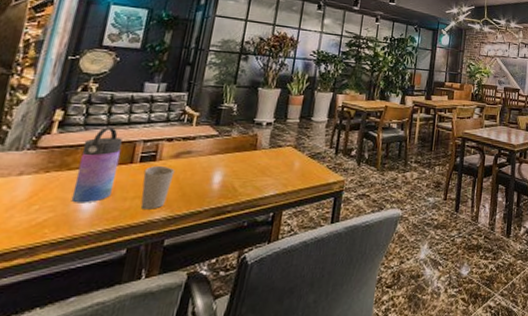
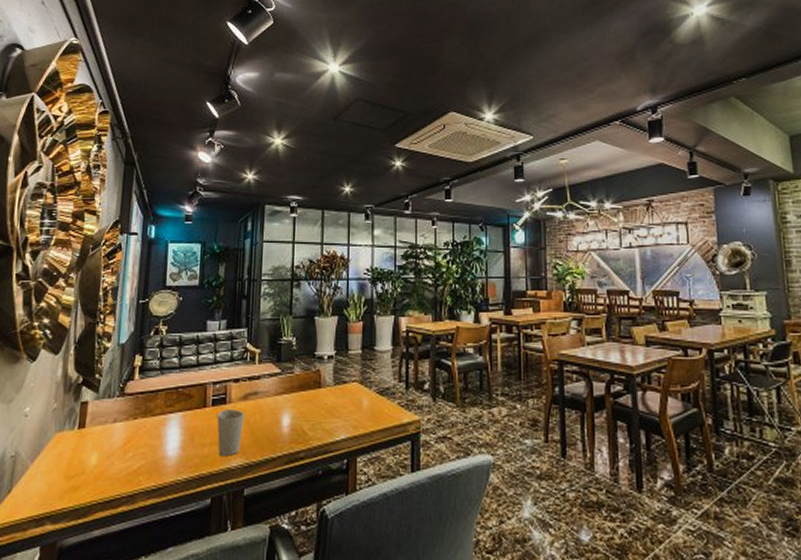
water bottle: present [71,127,123,203] -> none [158,370,195,450]

